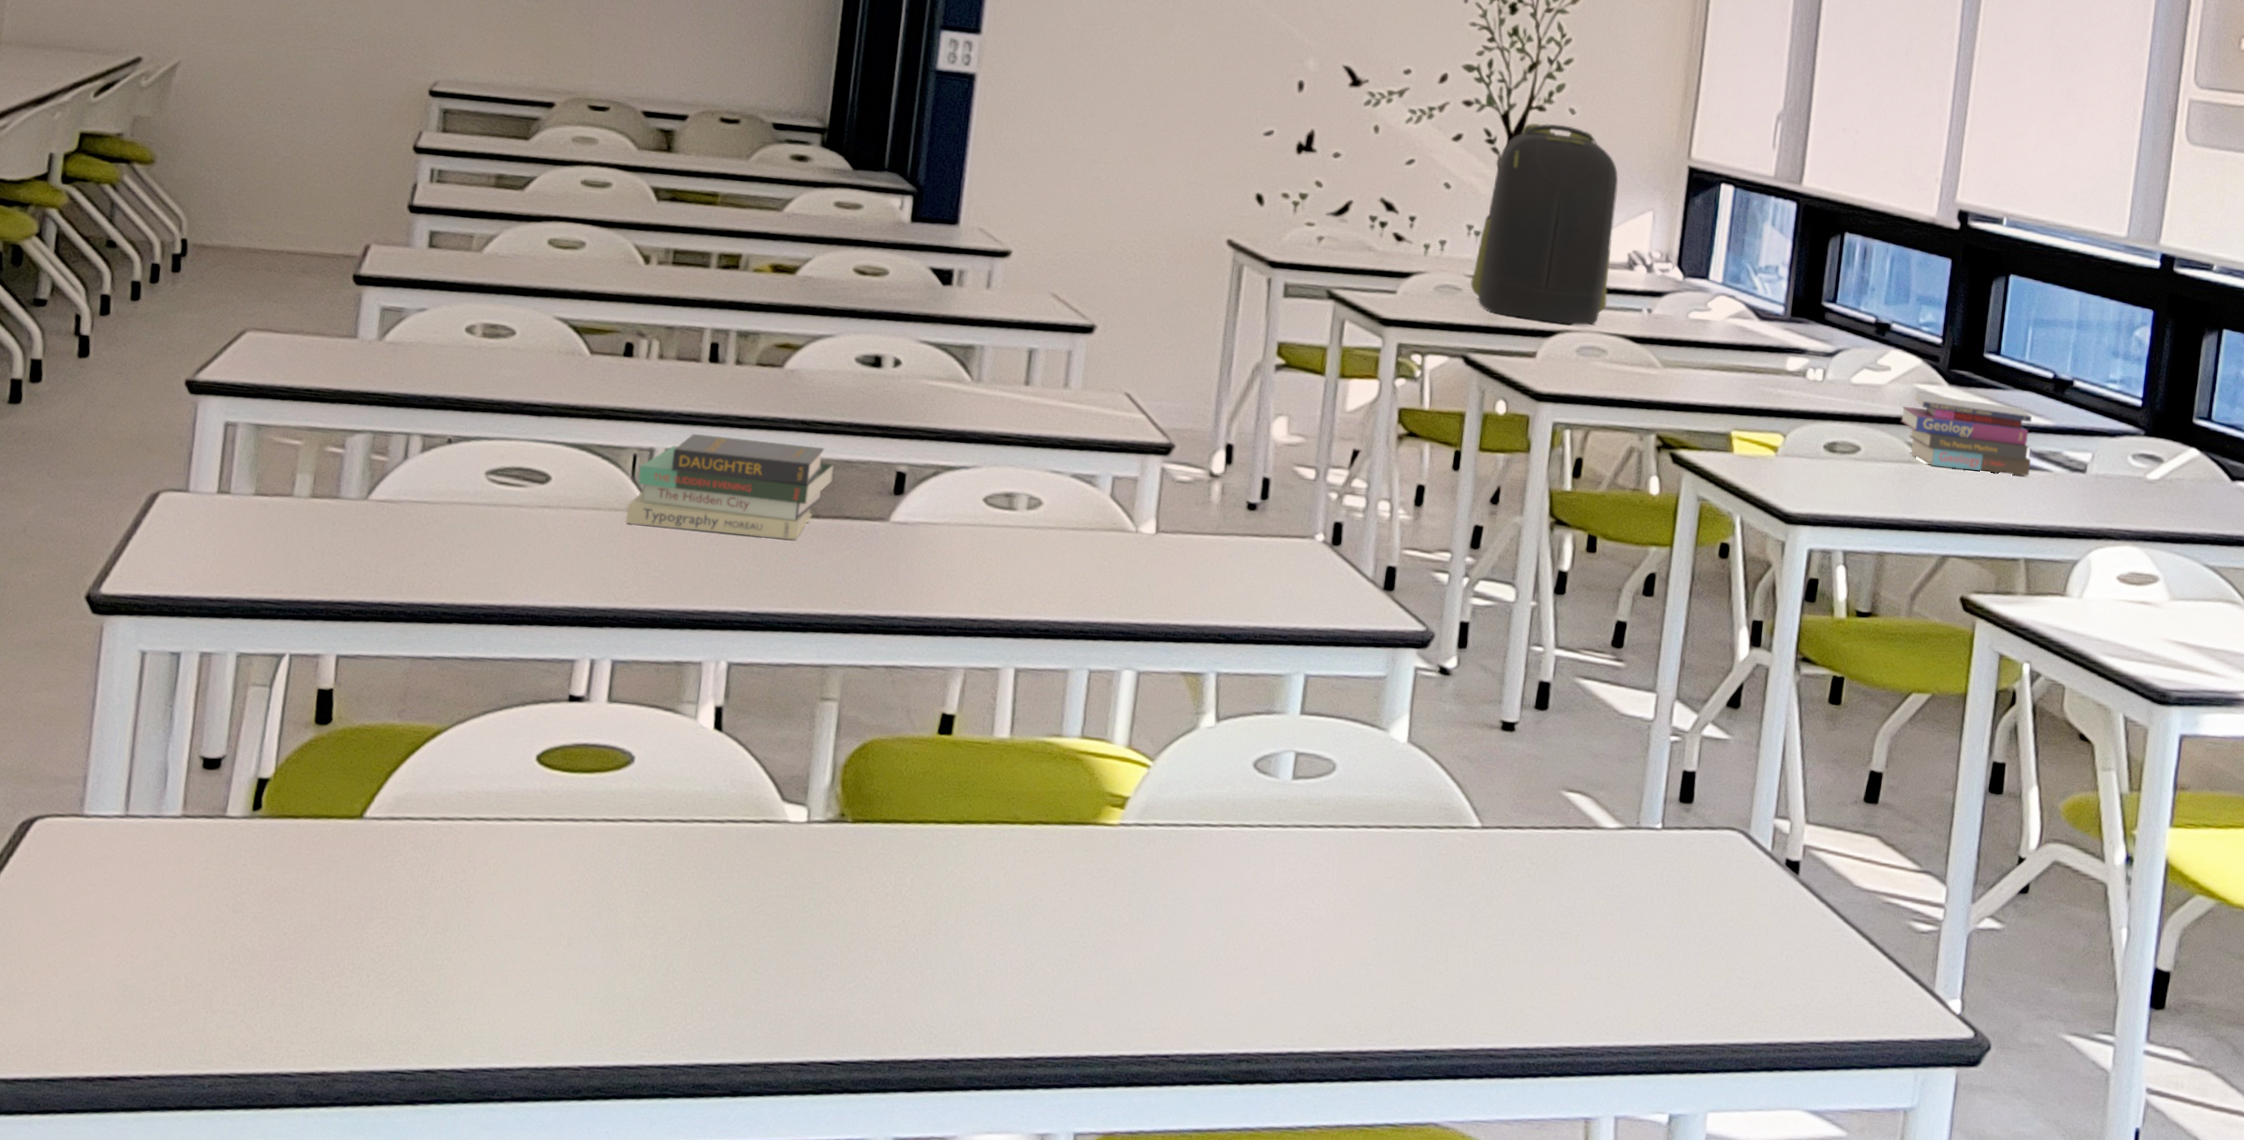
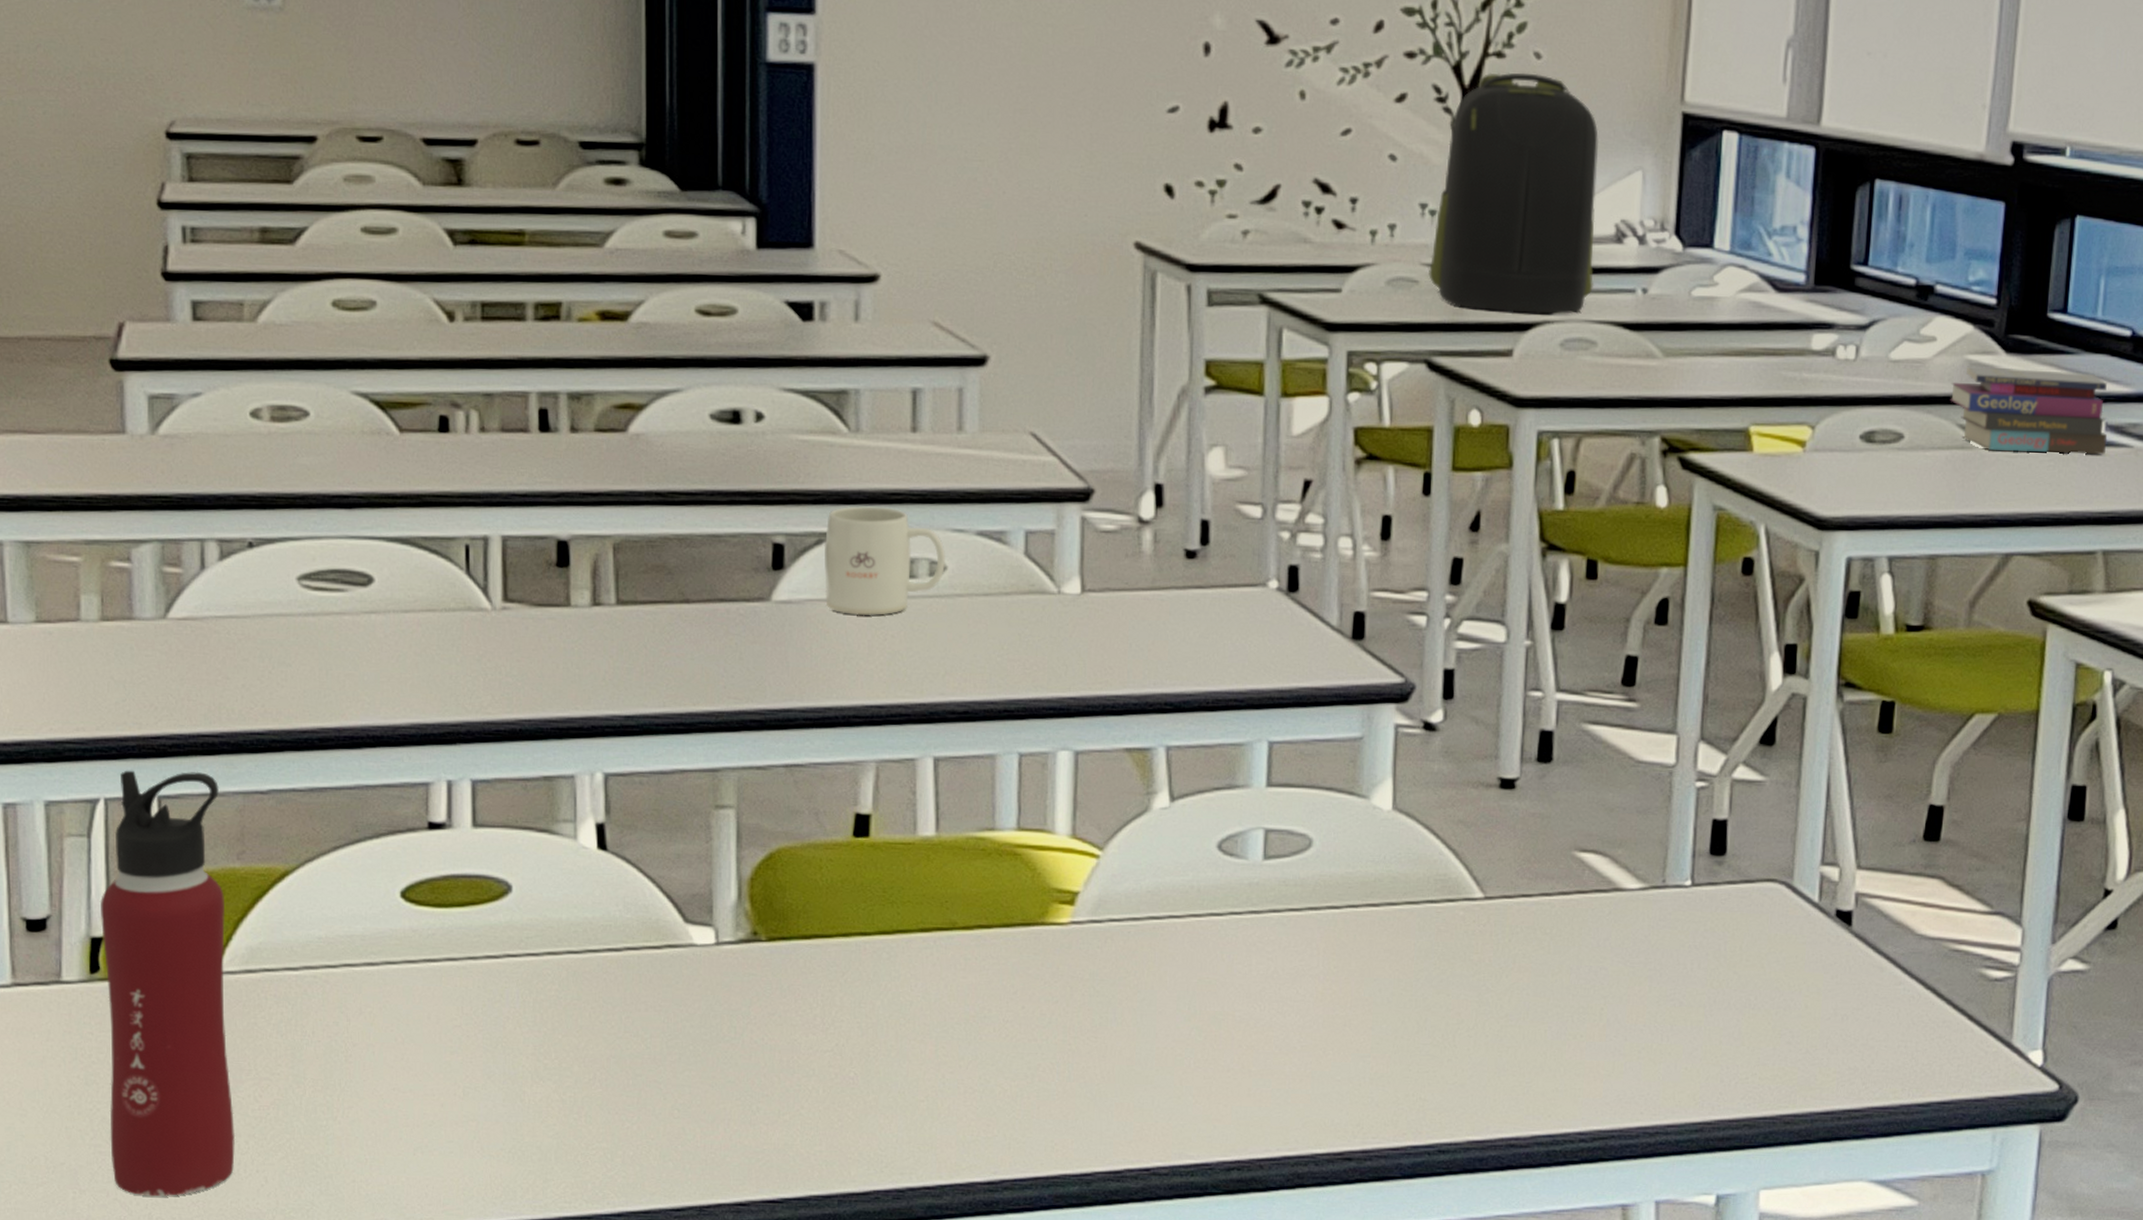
water bottle: none [244,630,392,1022] -> present [101,770,235,1197]
books: present [625,433,834,540] -> none [466,515,699,630]
mug: none [936,445,1043,541] -> present [824,506,946,616]

